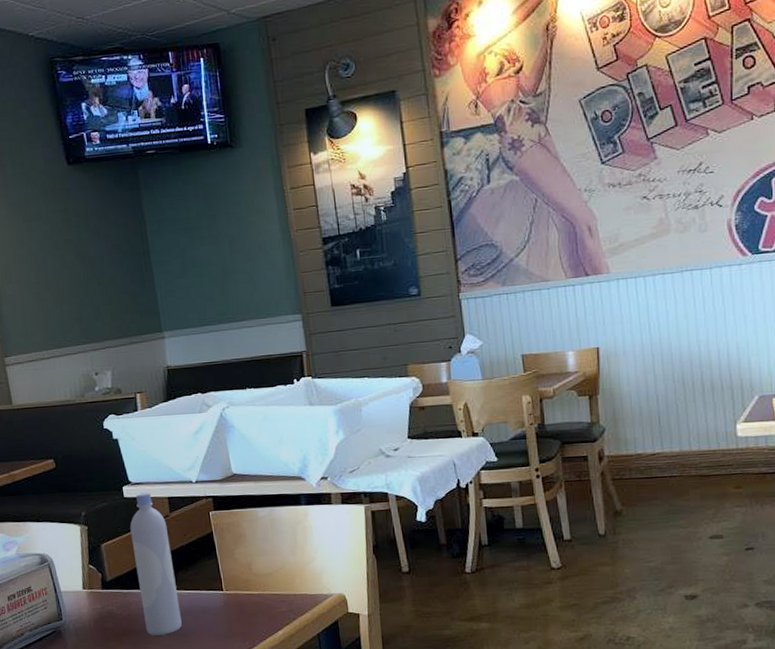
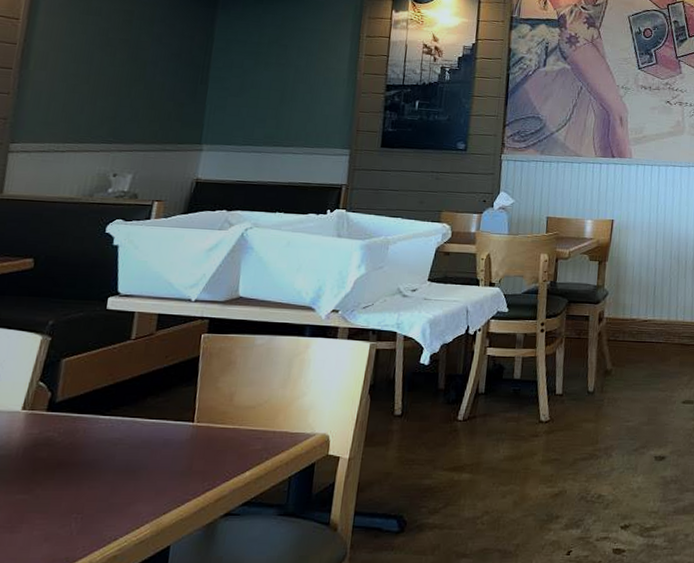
bottle: present [130,492,182,636] -> none [87,306,149,470]

